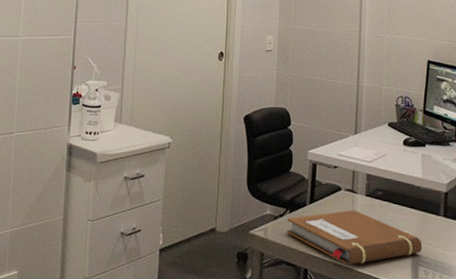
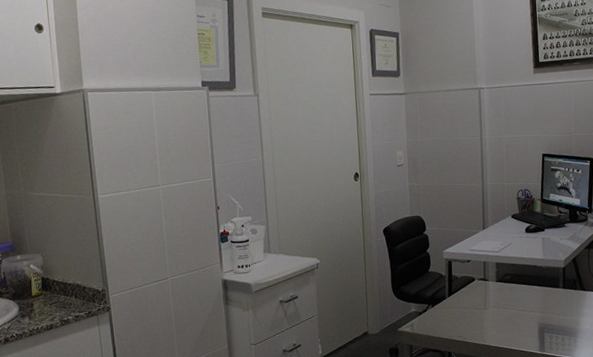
notebook: present [286,210,423,266] -> none [429,295,547,343]

